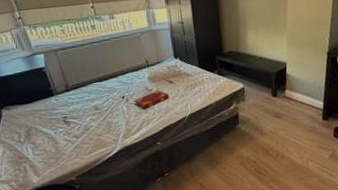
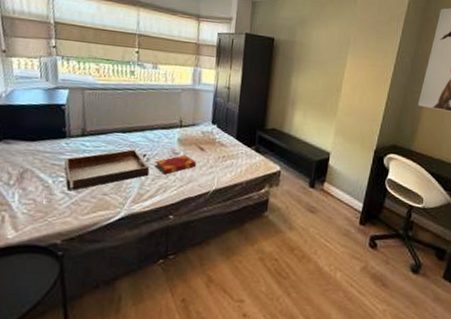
serving tray: none [58,93,131,137] -> present [64,148,150,190]

